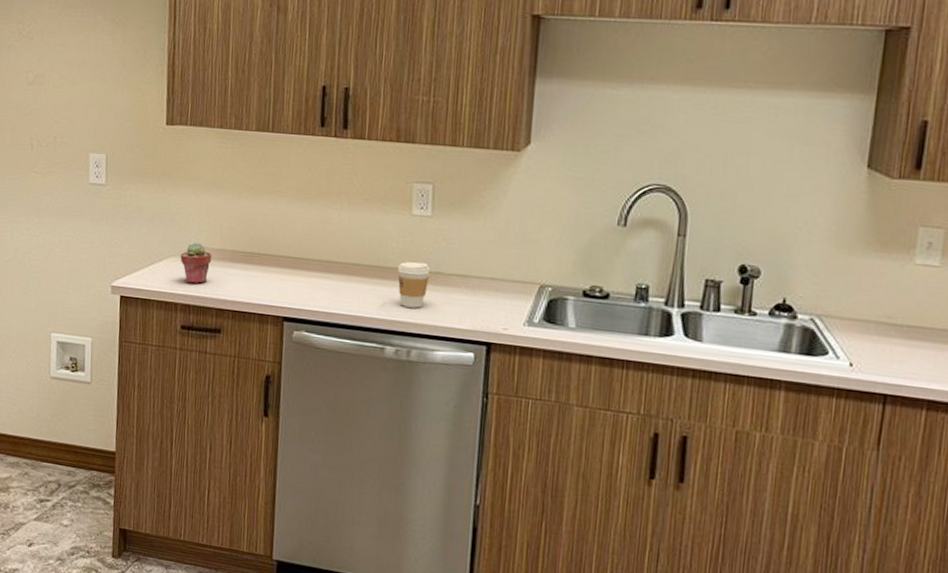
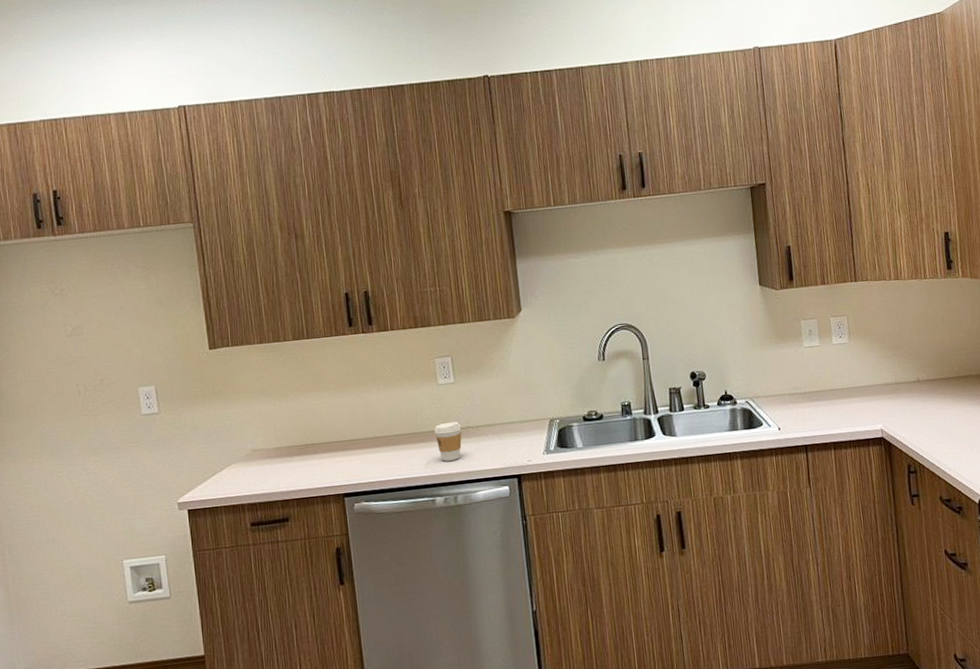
potted succulent: present [180,242,212,284] -> none [240,446,270,485]

